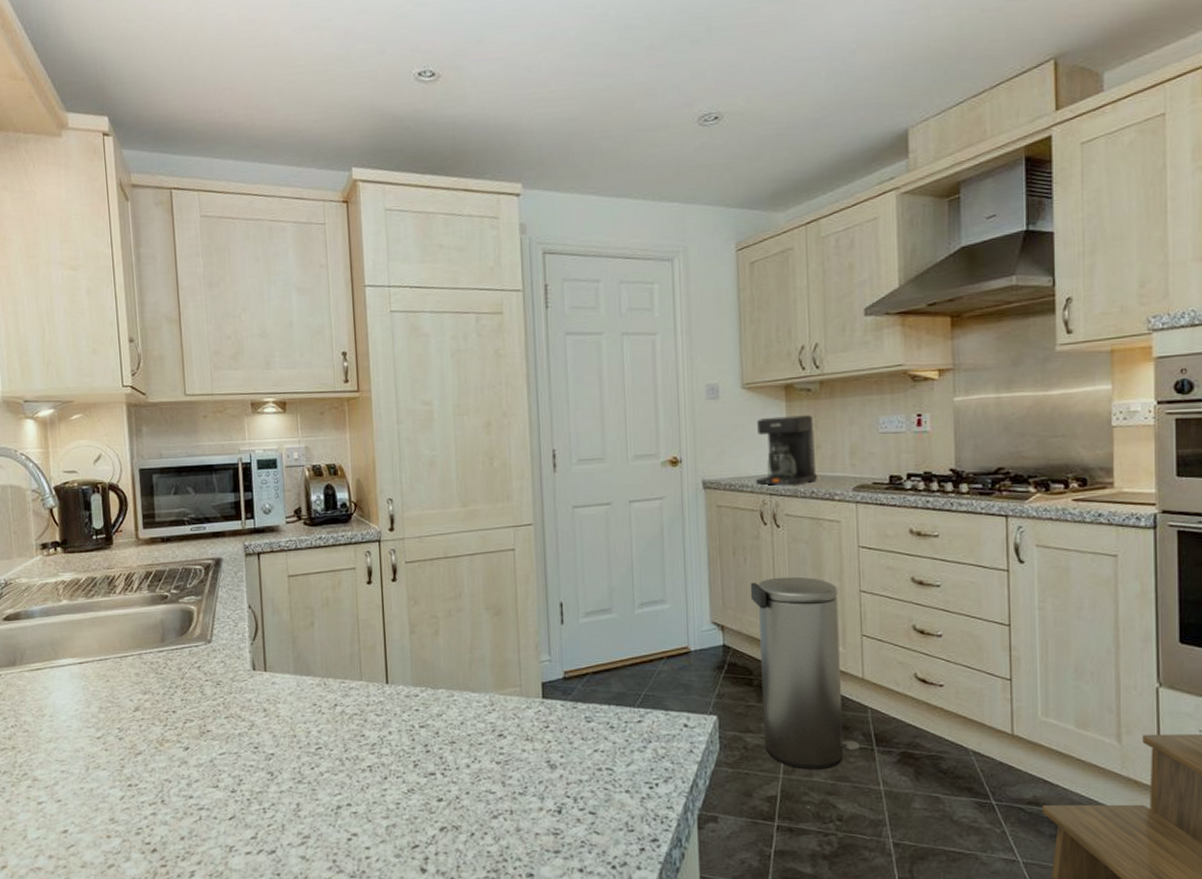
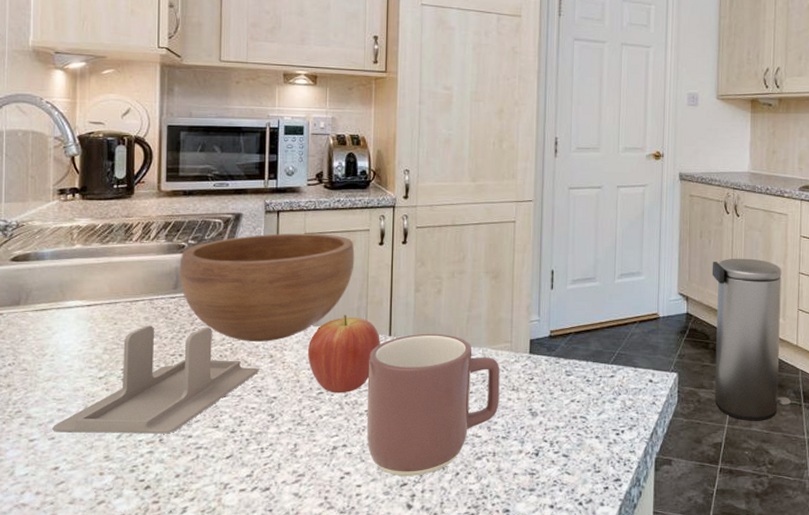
napkin holder: none [58,681,254,795] -> present [52,325,259,434]
bowl: none [164,575,343,695] -> present [179,233,355,342]
fruit: none [302,662,377,748] -> present [308,314,380,393]
mug: none [366,679,513,837] -> present [366,333,500,476]
coffee maker: present [755,415,818,486] -> none [722,124,773,183]

